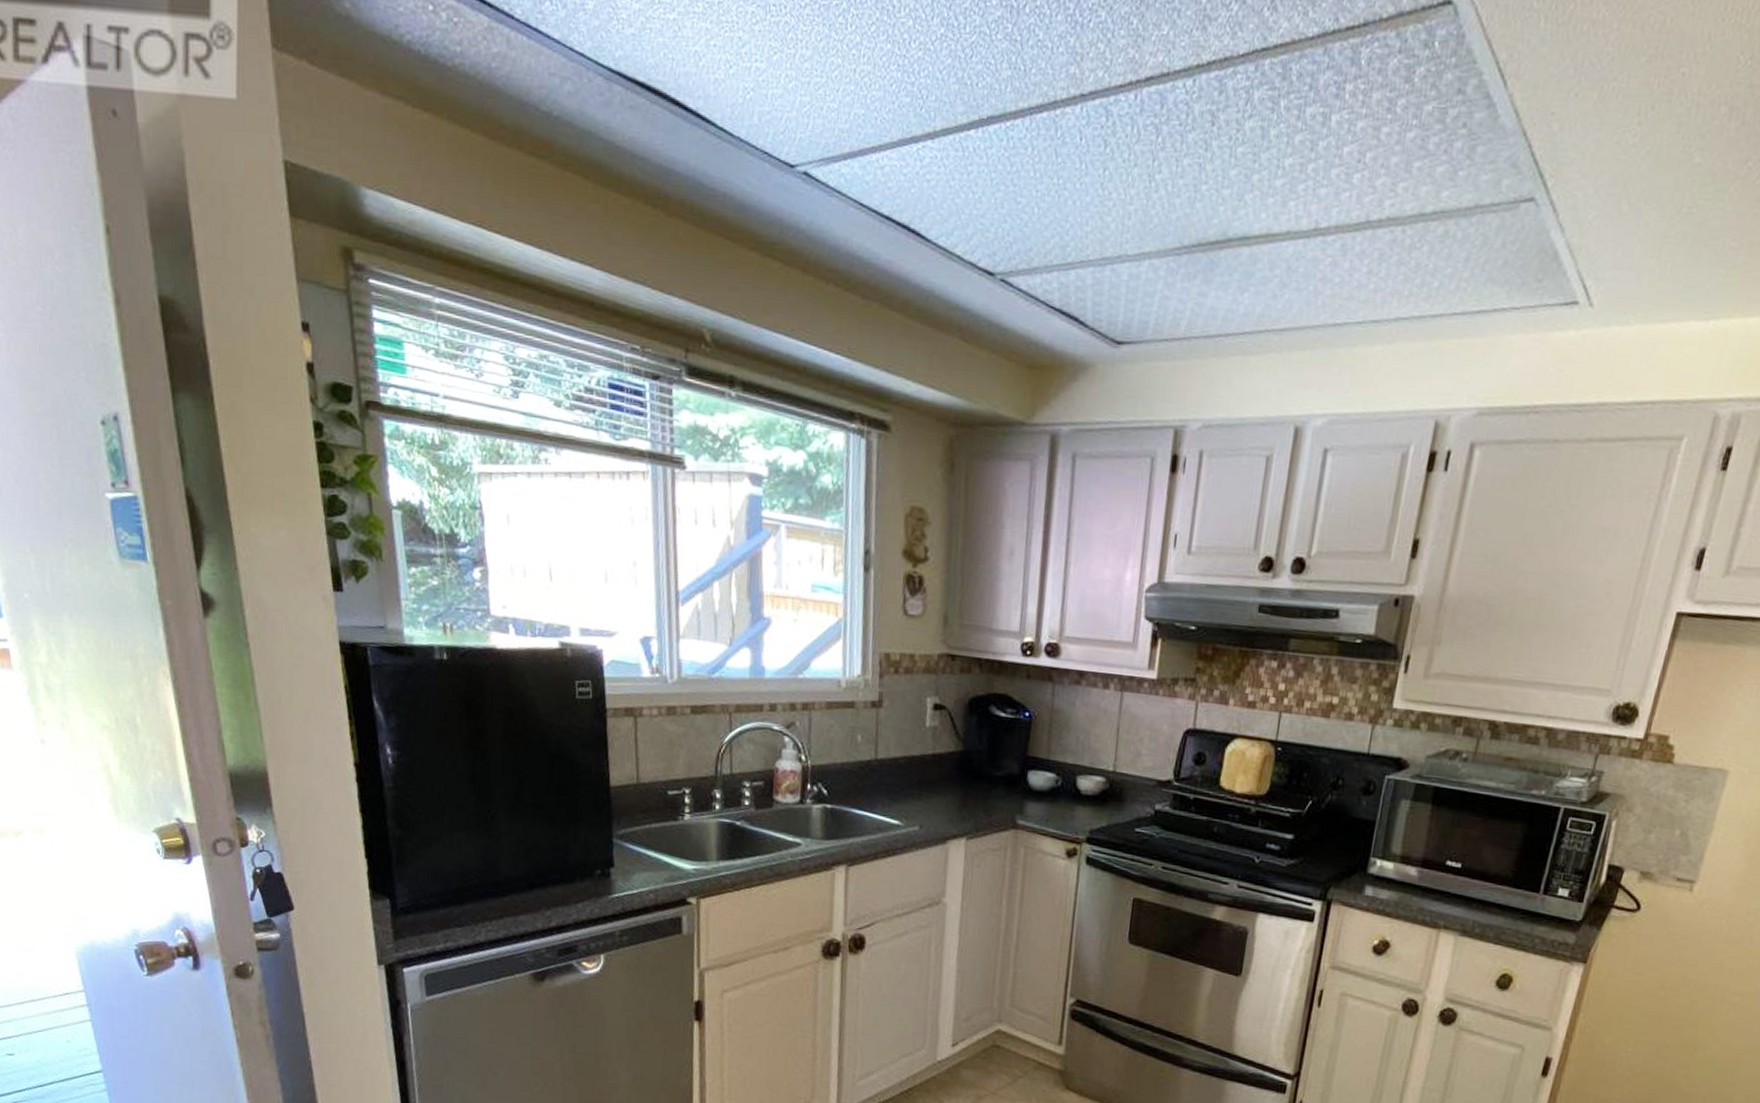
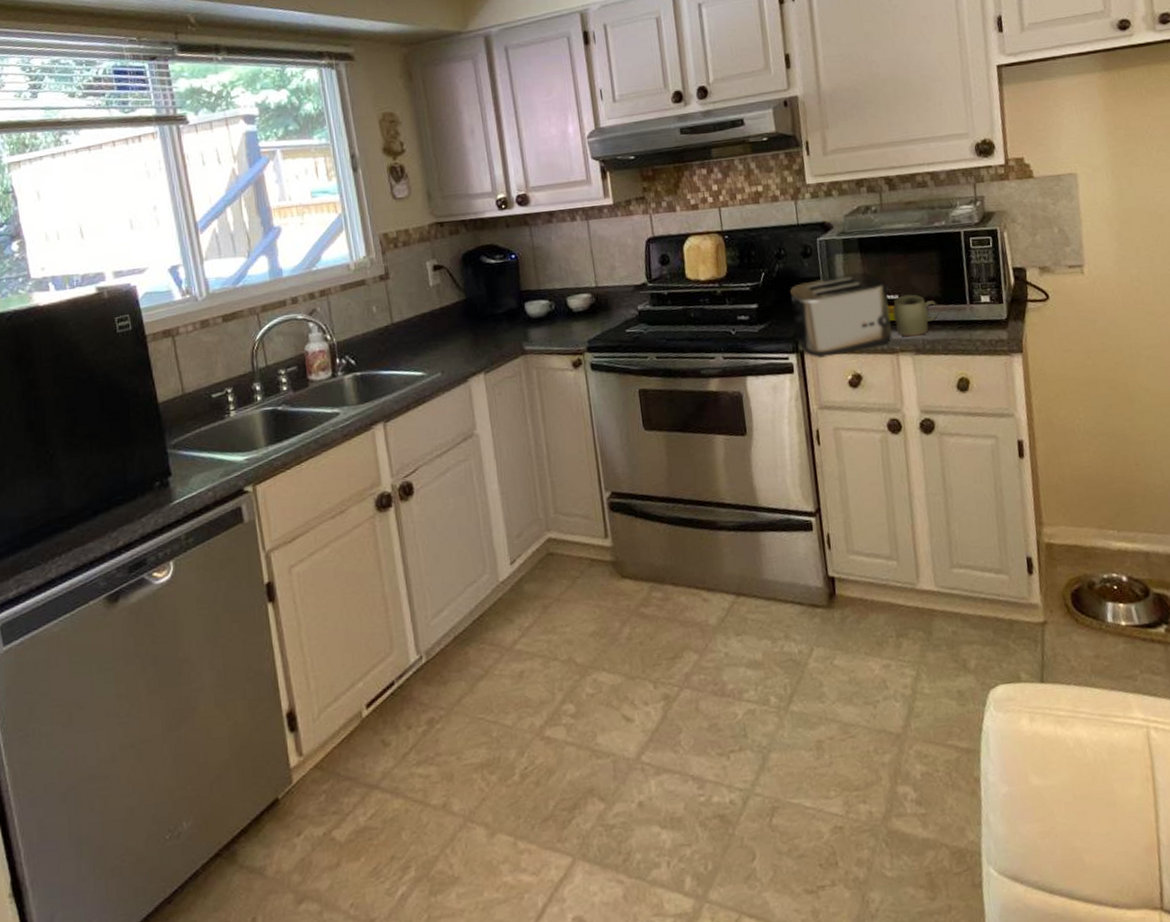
toaster: none [1328,823,1454,918] -> present [789,272,893,358]
mug: none [1446,865,1504,916] -> present [892,294,938,337]

